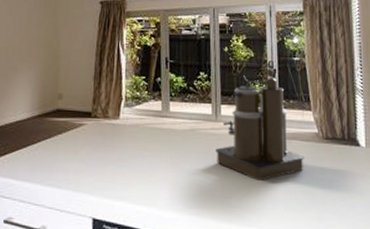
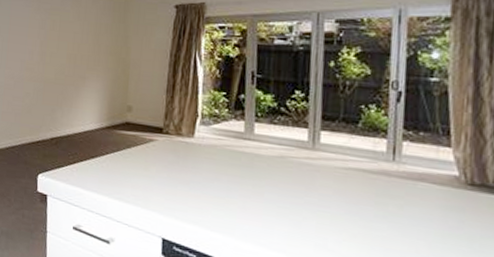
coffee maker: present [216,62,304,180] -> none [310,82,435,226]

